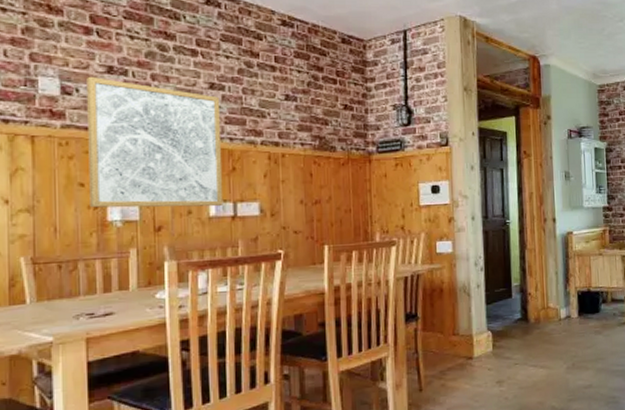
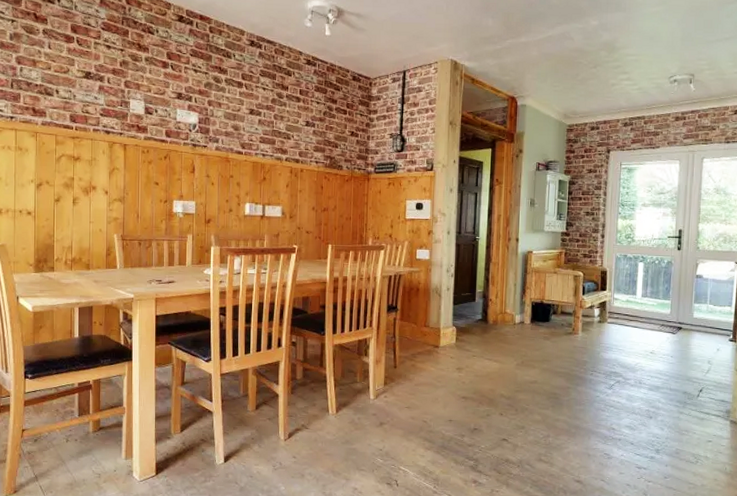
wall art: present [87,76,224,208] -> none [162,100,257,208]

